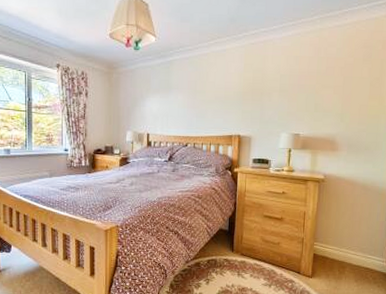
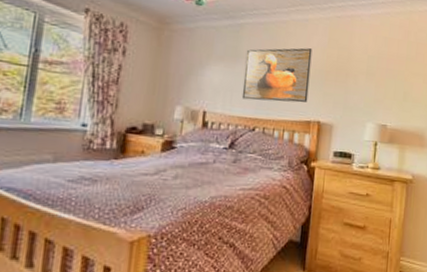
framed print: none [175,74,231,122] -> present [241,48,312,103]

